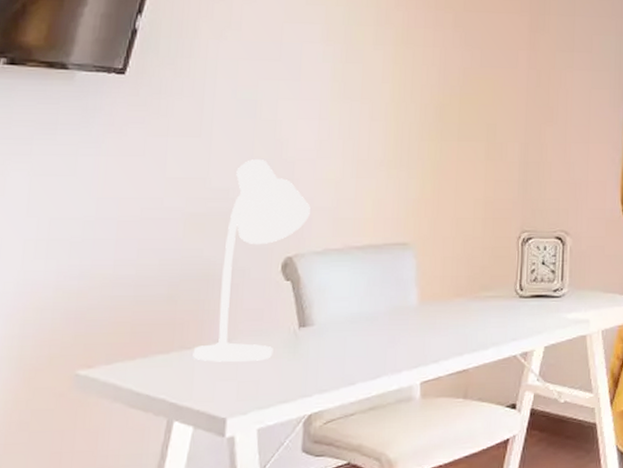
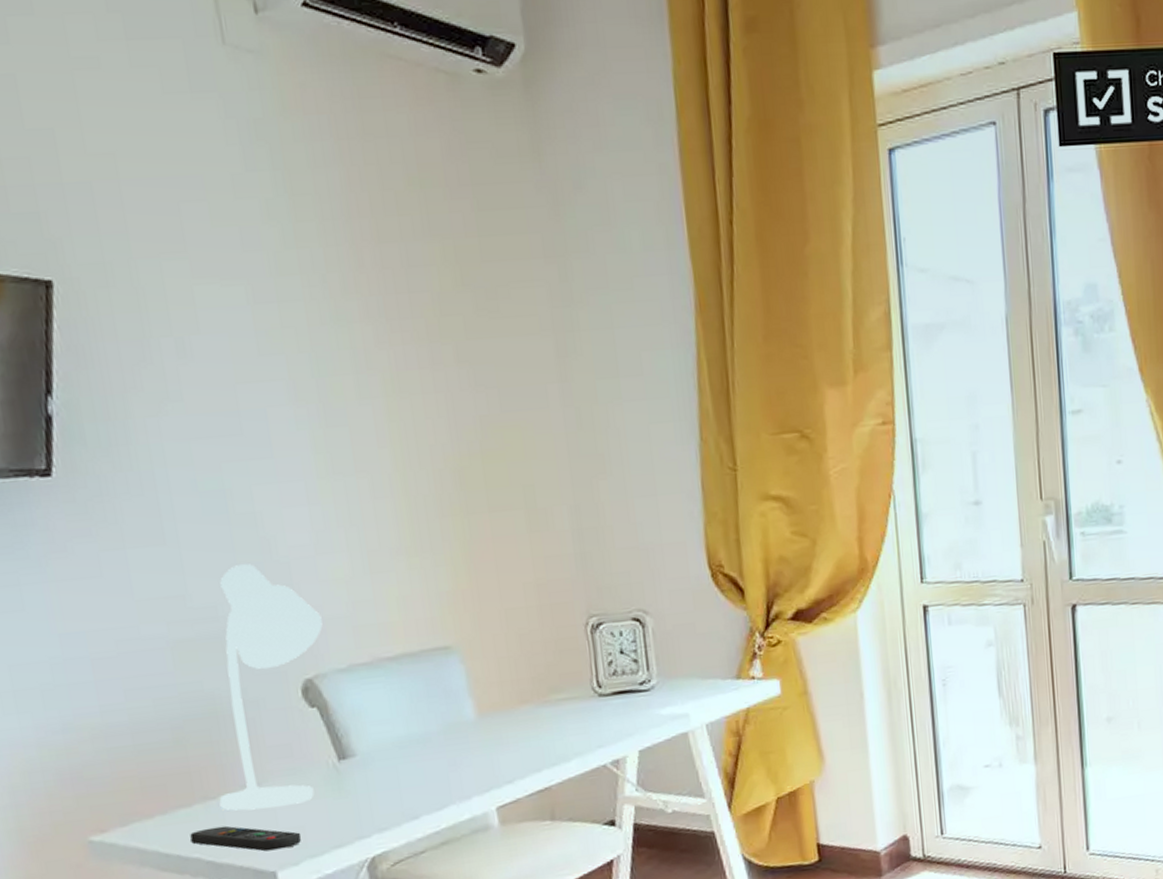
remote control: none [161,373,255,400] -> present [190,825,302,852]

